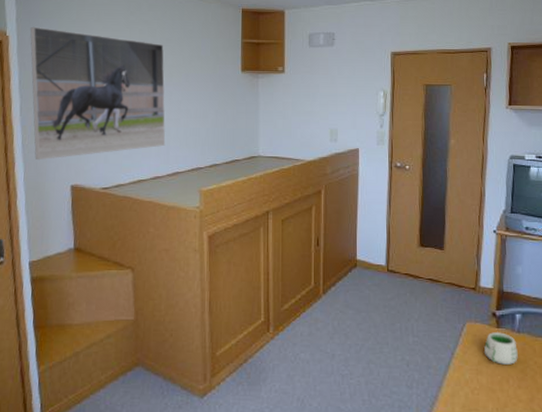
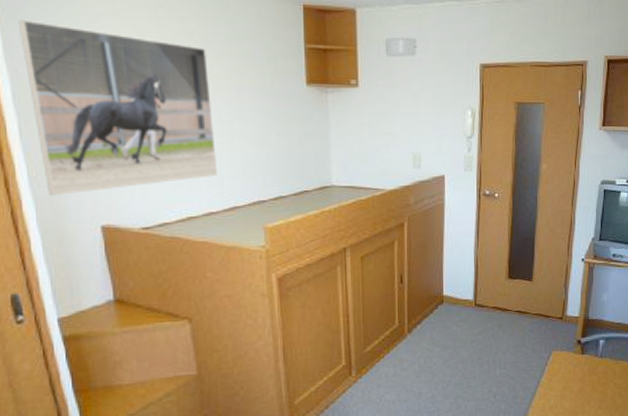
mug: present [484,331,518,365] -> none [569,357,600,389]

